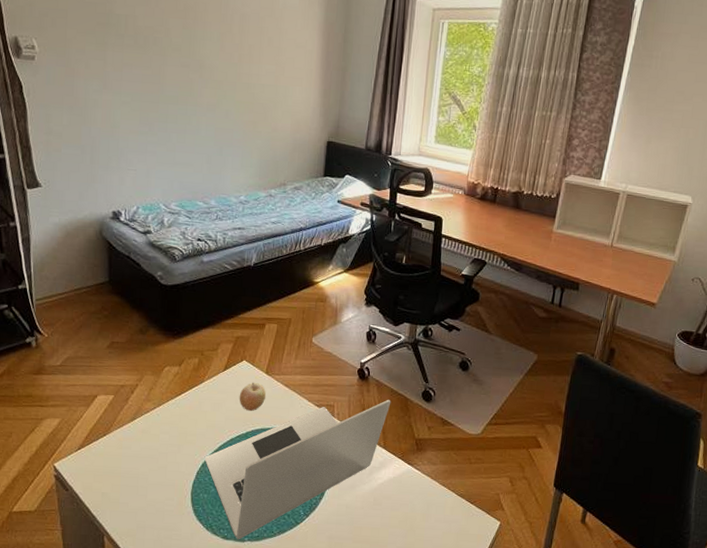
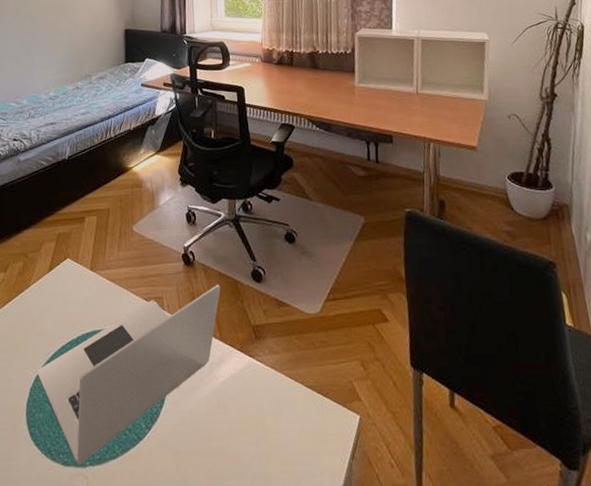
fruit: present [239,382,266,411] -> none [66,280,92,313]

